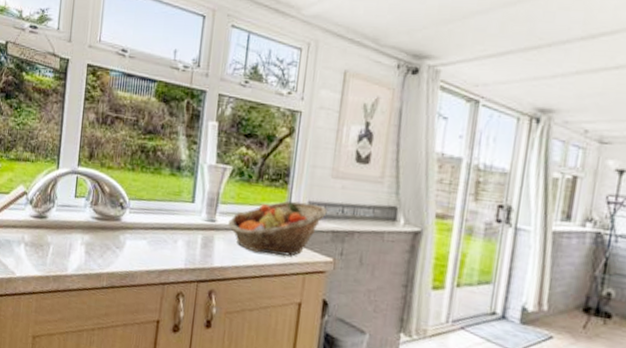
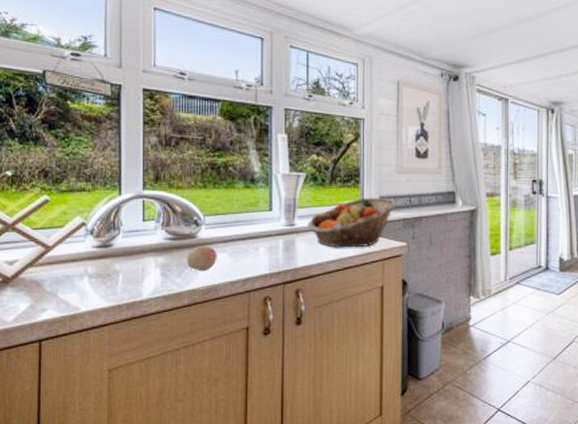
apple: none [109,230,138,256] -> present [187,246,217,272]

